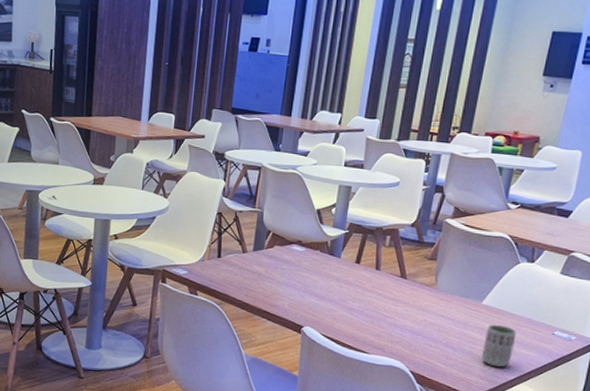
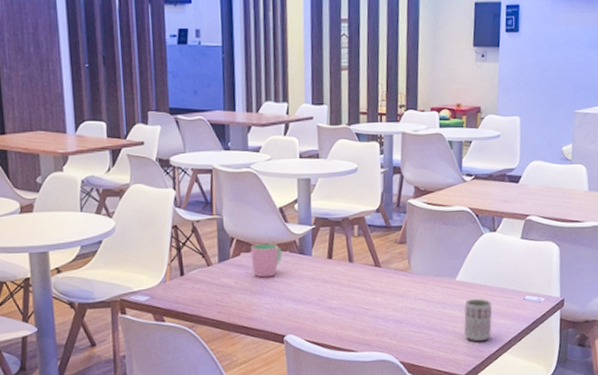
cup: none [283,239,313,272] -> present [250,243,283,278]

